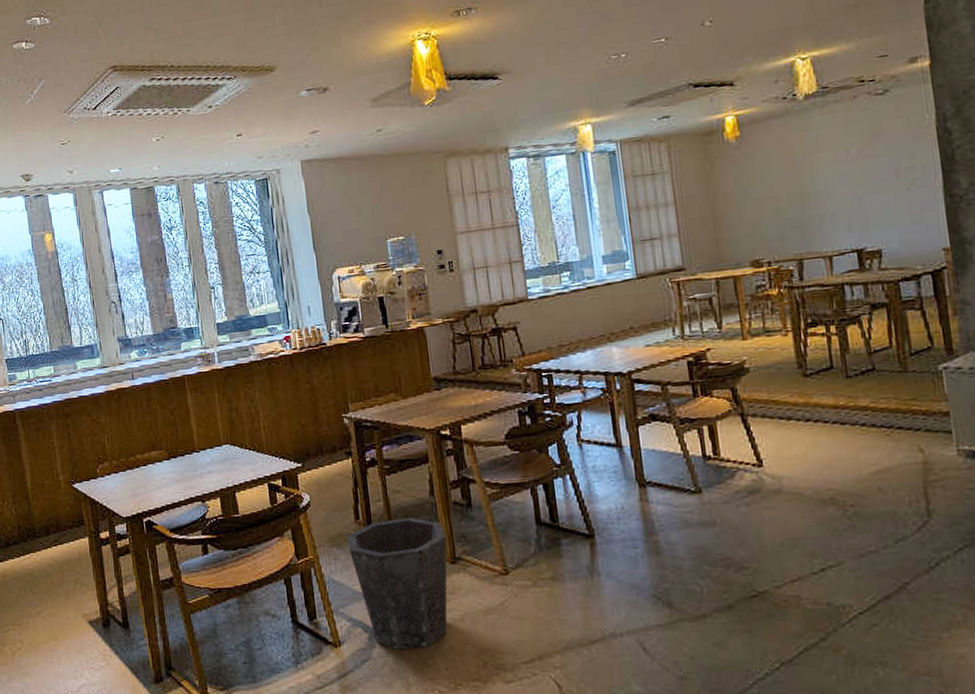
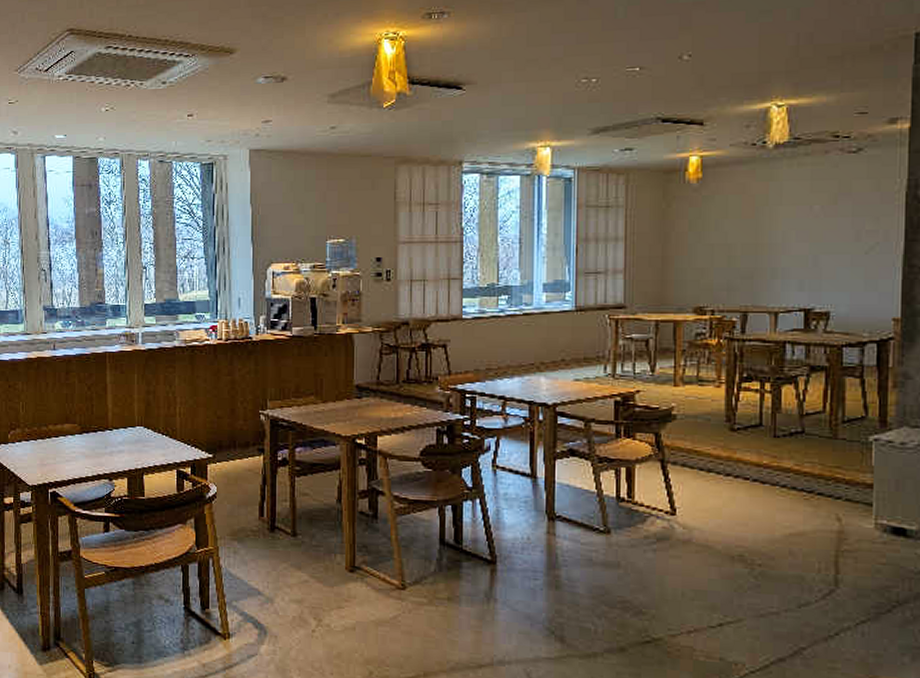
waste bin: present [348,517,448,651] -> none [249,521,348,651]

